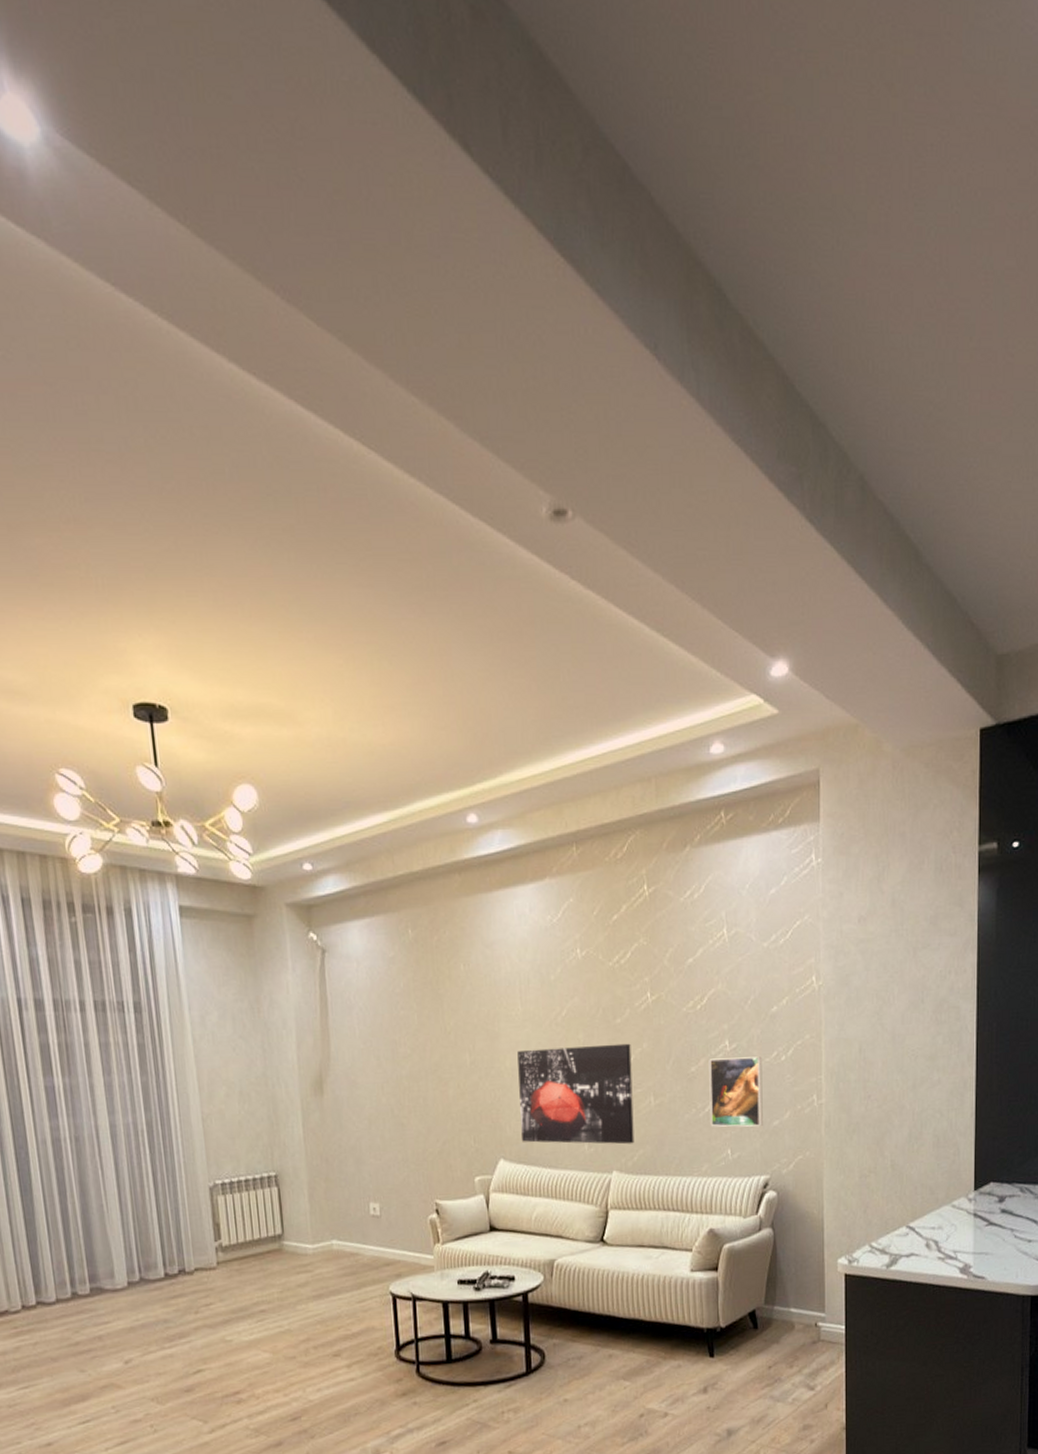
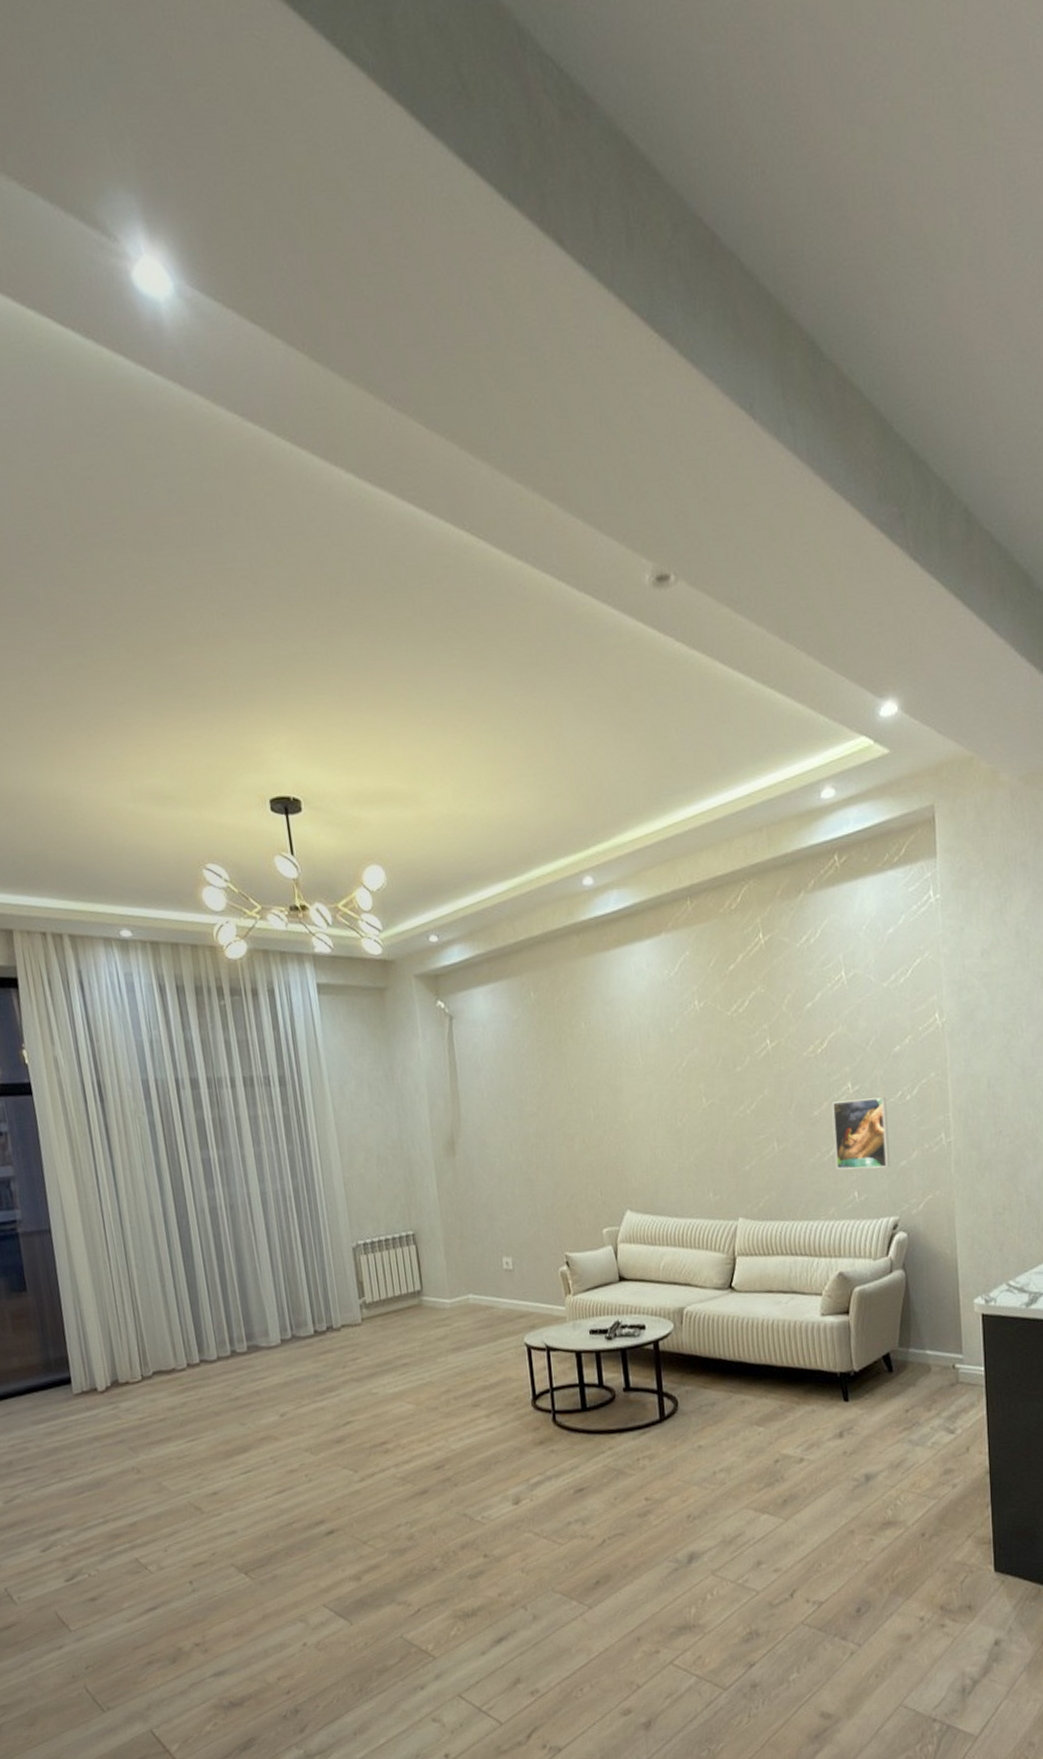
wall art: present [517,1043,634,1145] -> none [640,1091,759,1193]

